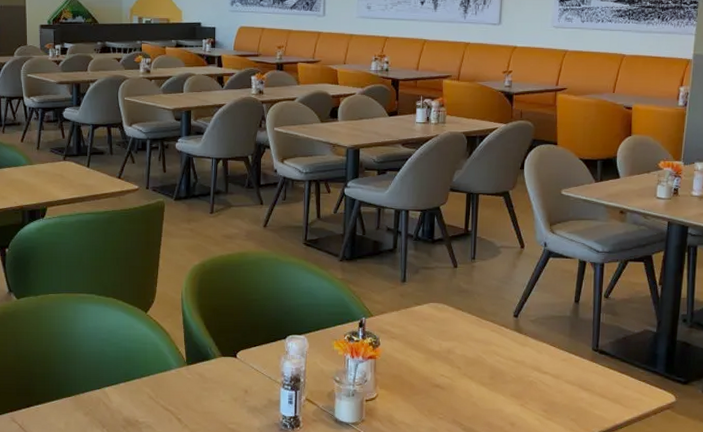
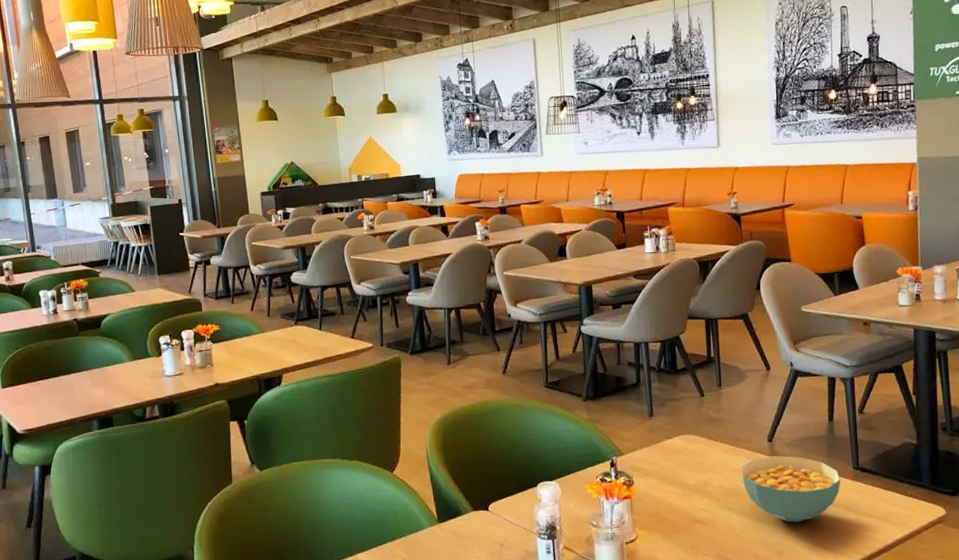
cereal bowl: none [485,331,580,396] -> present [741,455,841,523]

